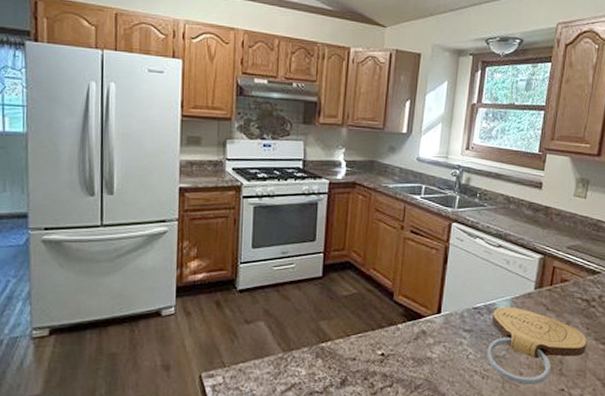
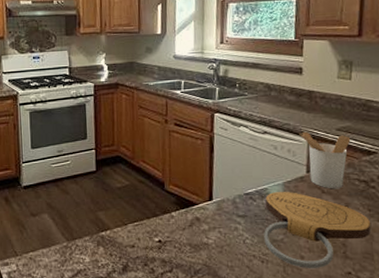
utensil holder: none [532,248,579,307] -> present [299,132,351,189]

